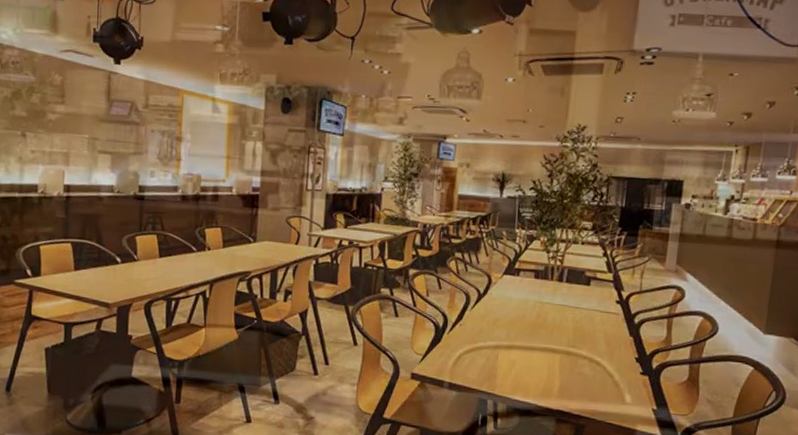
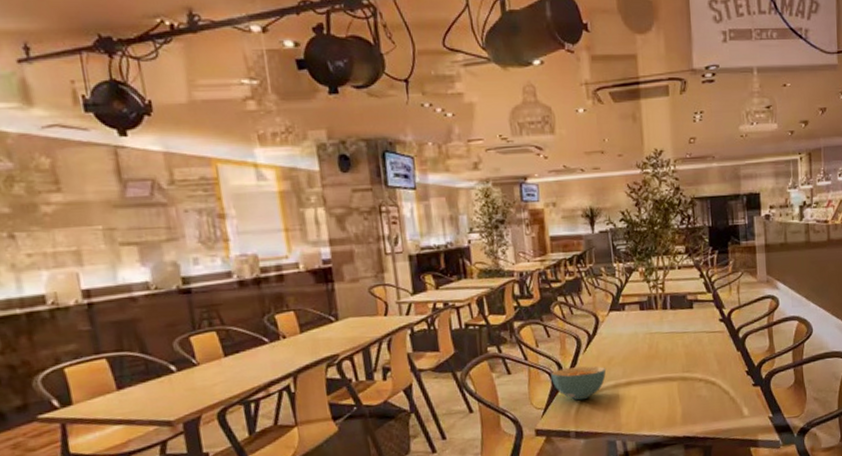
cereal bowl: none [435,321,491,354] -> present [551,366,607,400]

